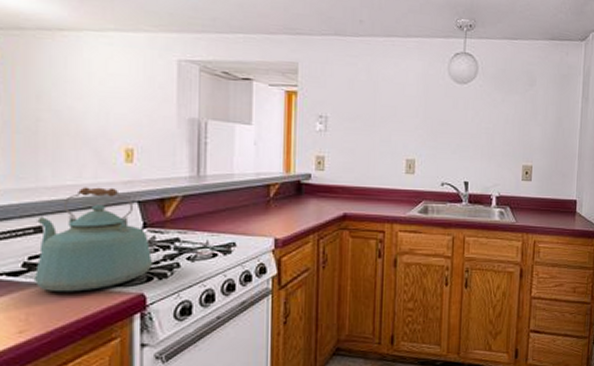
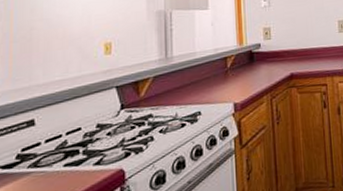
kettle: present [33,187,153,292] -> none [25,77,131,178]

